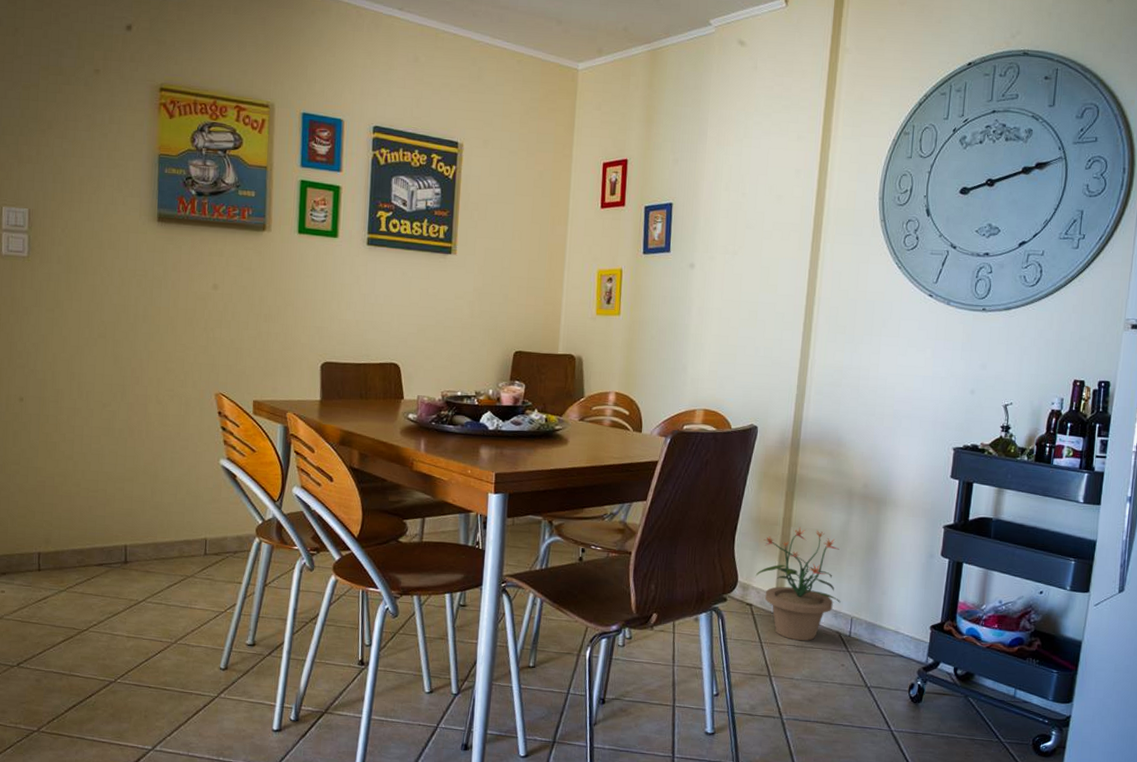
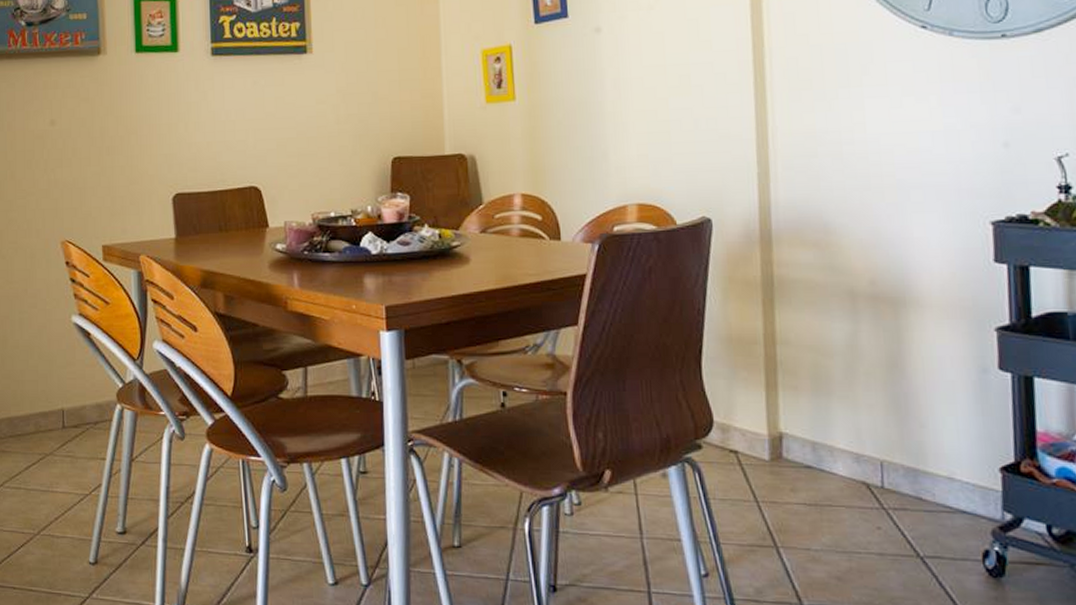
potted plant: present [755,527,841,641] -> none [736,345,863,498]

